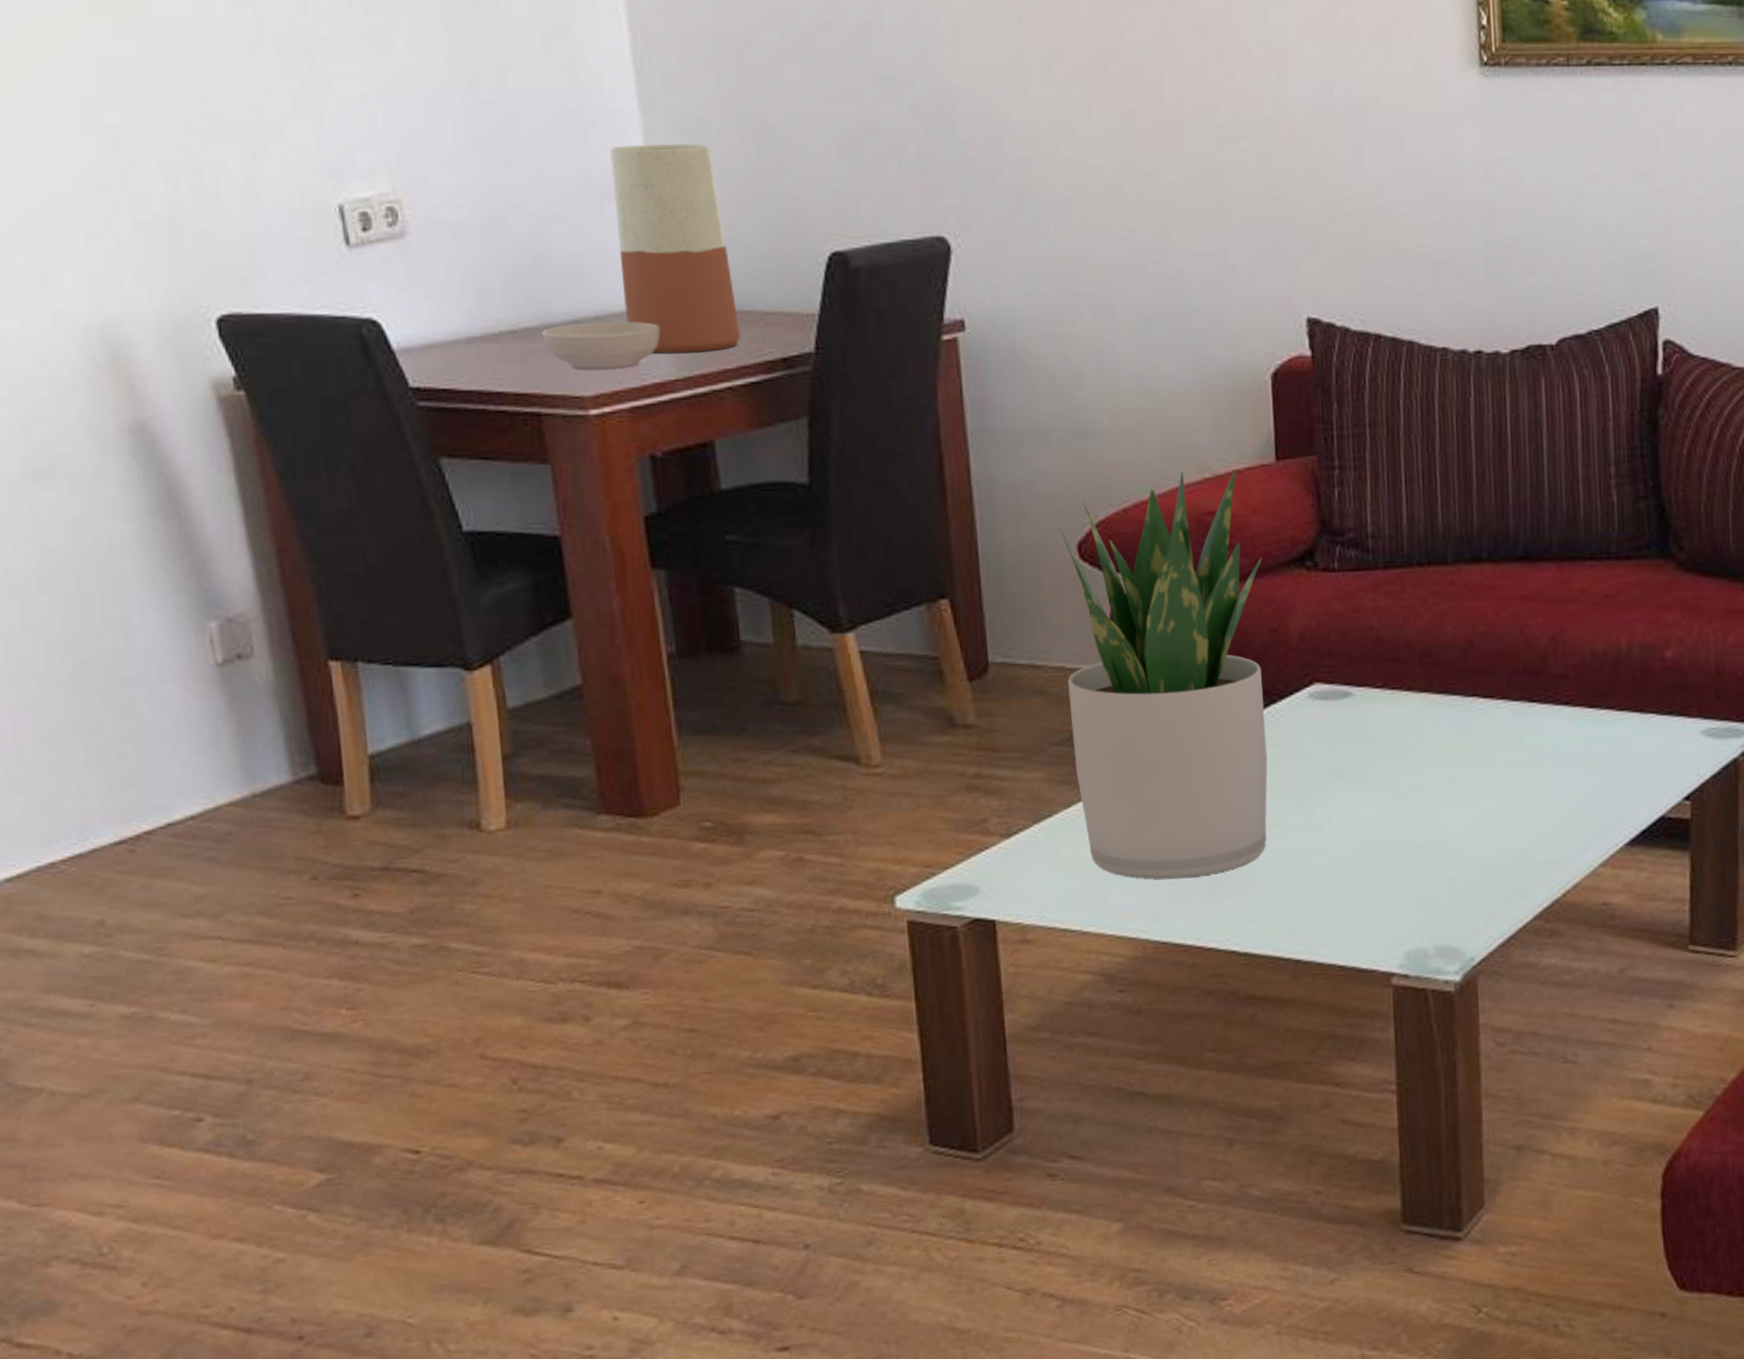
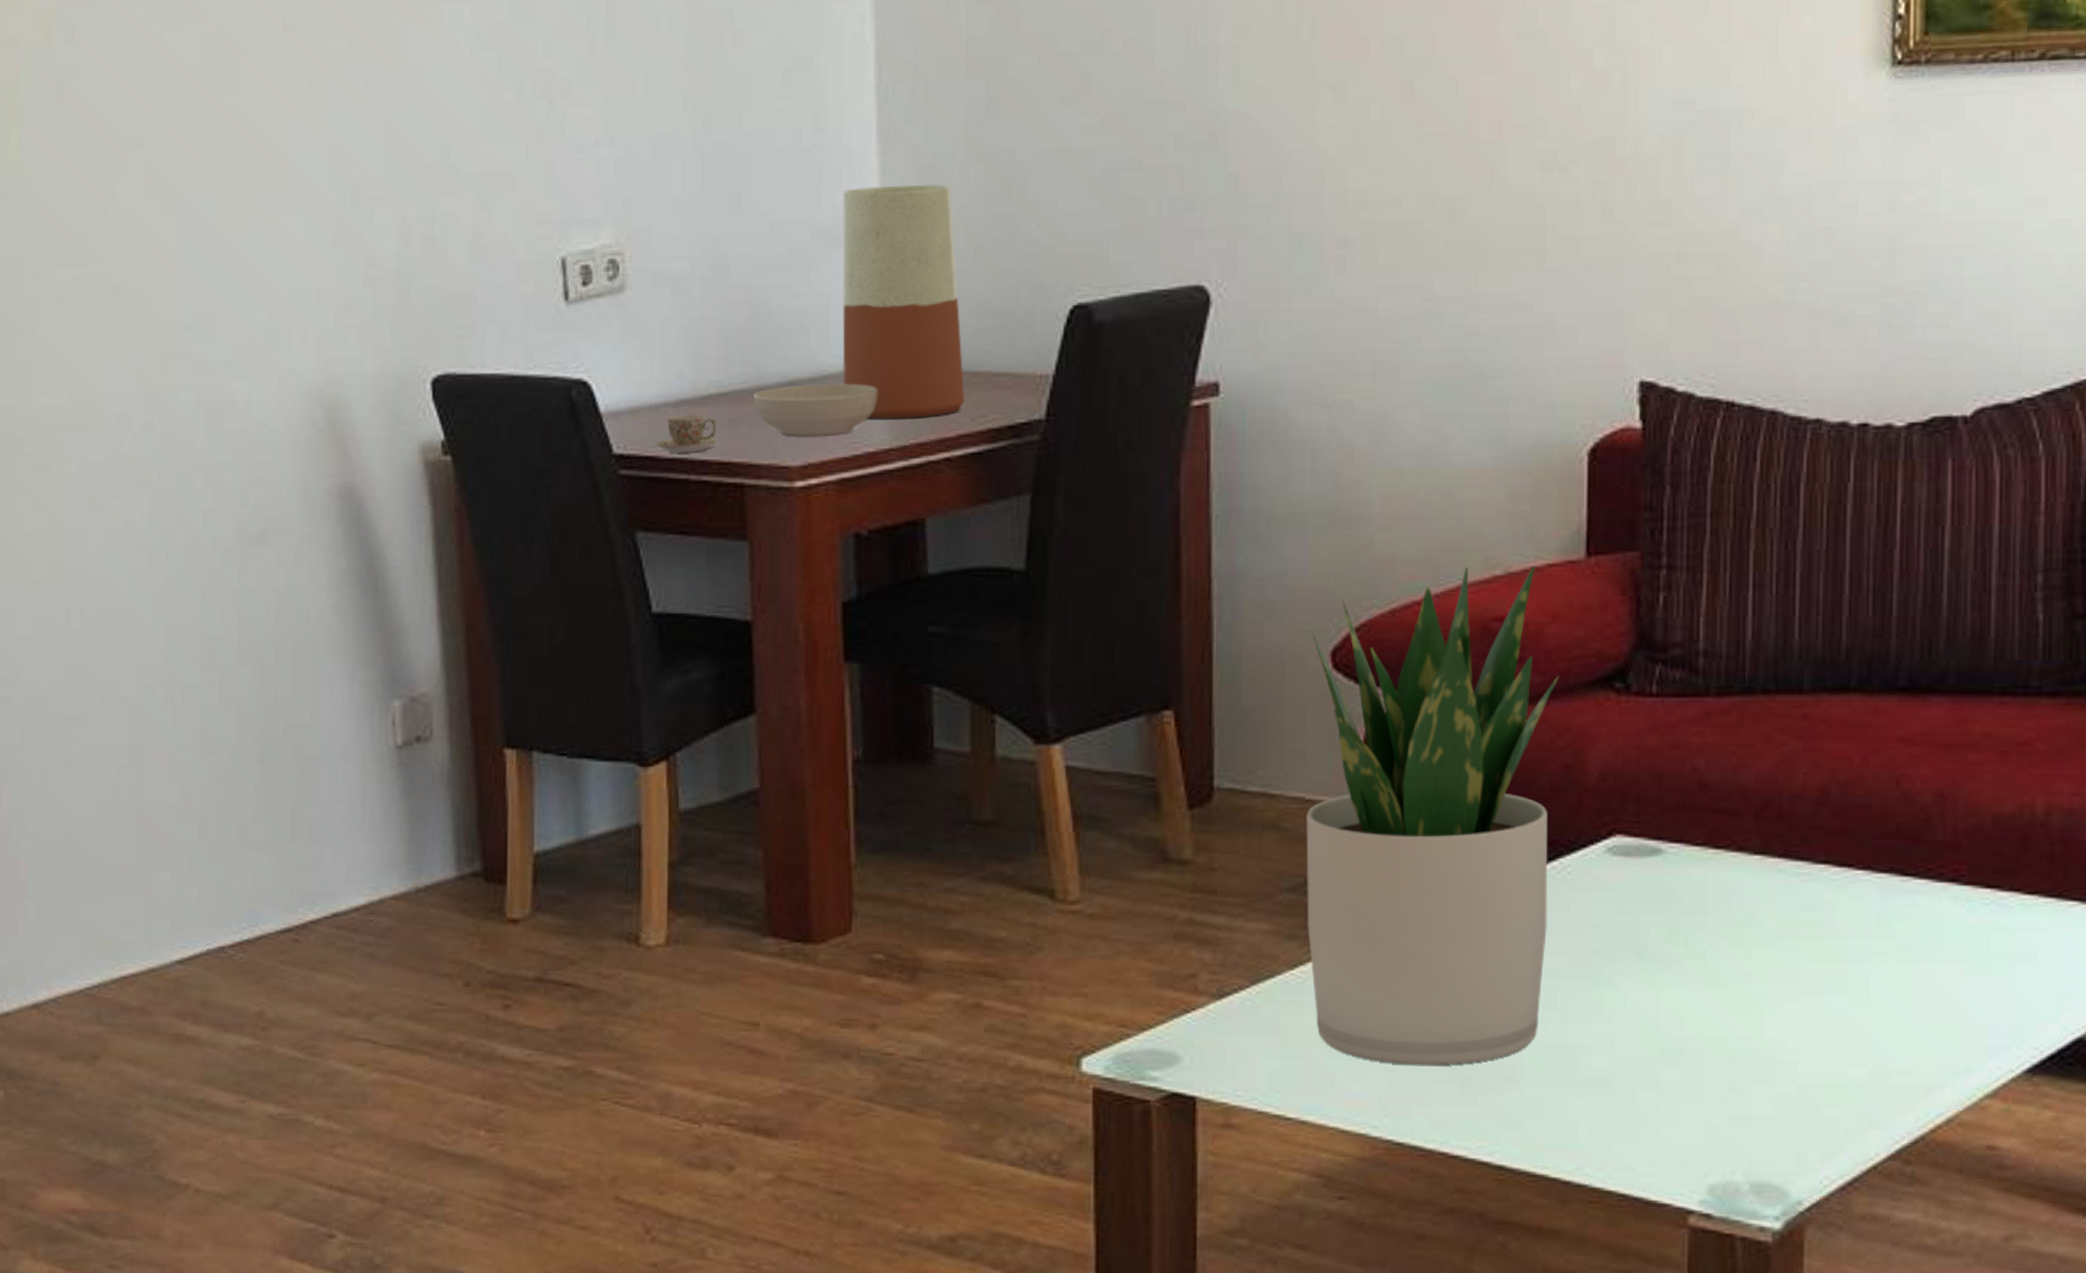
teacup: none [450,350,513,386] -> present [655,414,719,453]

